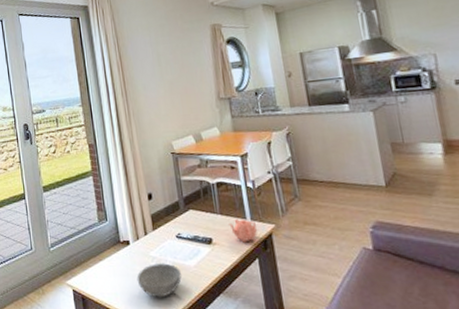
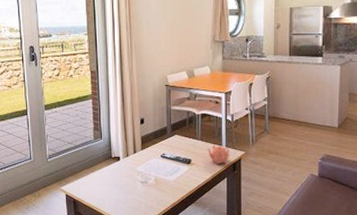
bowl: present [136,263,182,298] -> none [123,177,161,204]

